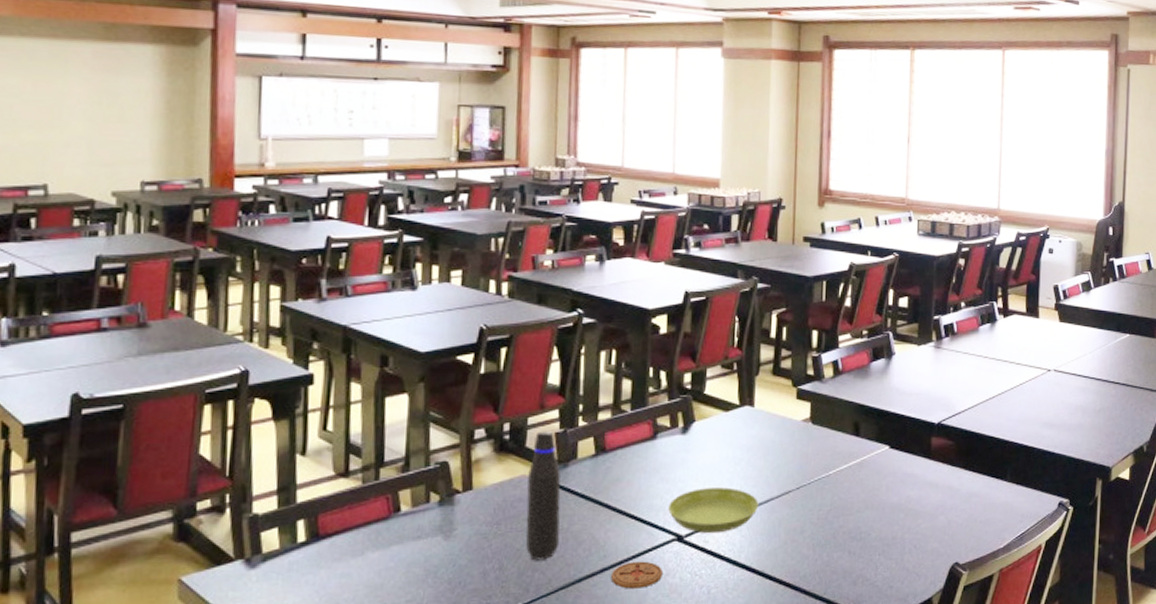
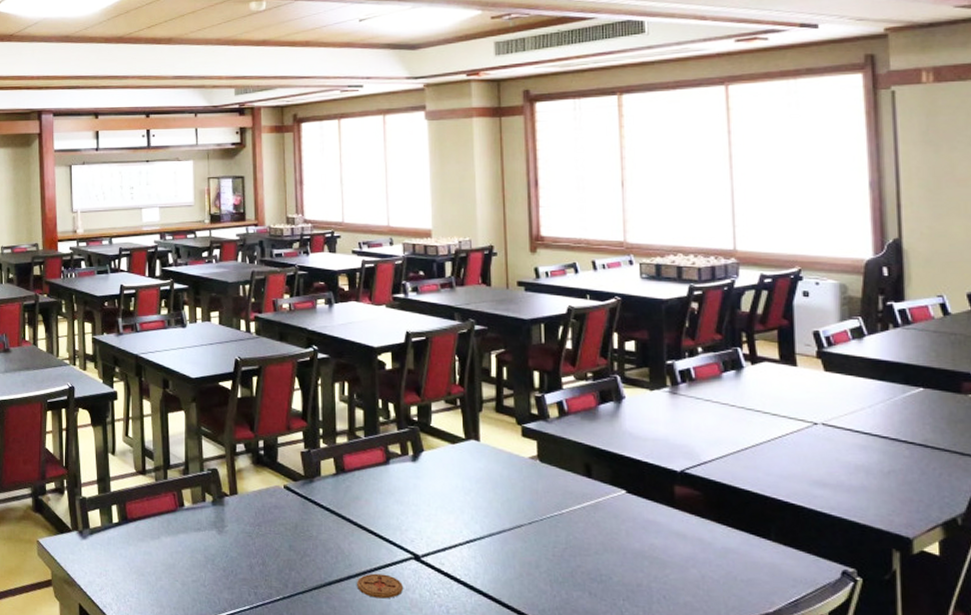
water bottle: present [526,431,561,561] -> none [281,449,311,562]
saucer: present [668,487,759,534] -> none [404,513,491,557]

